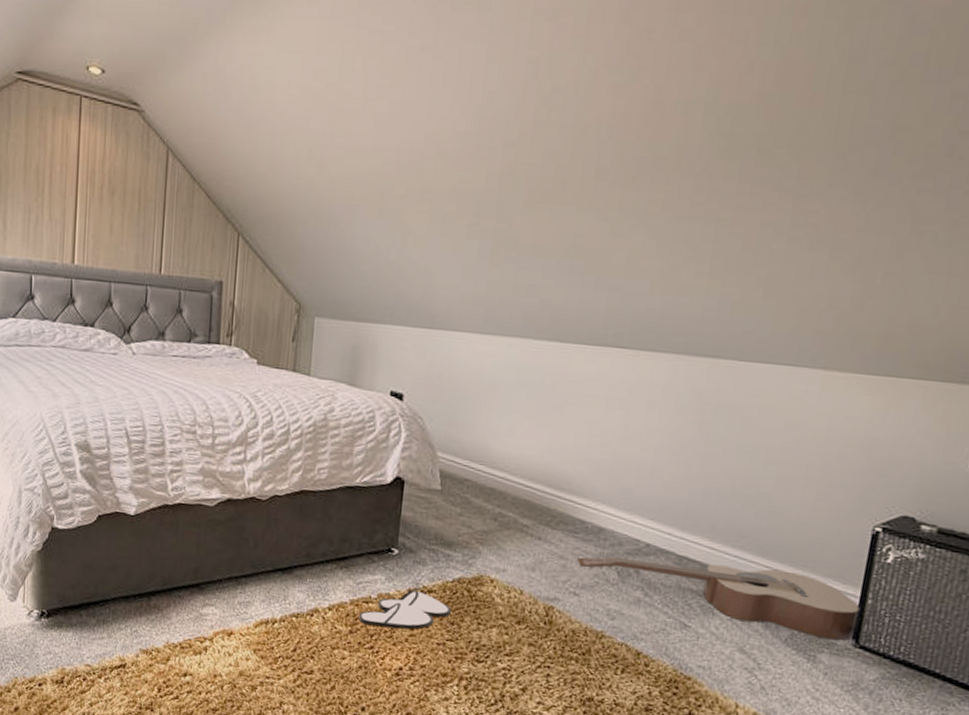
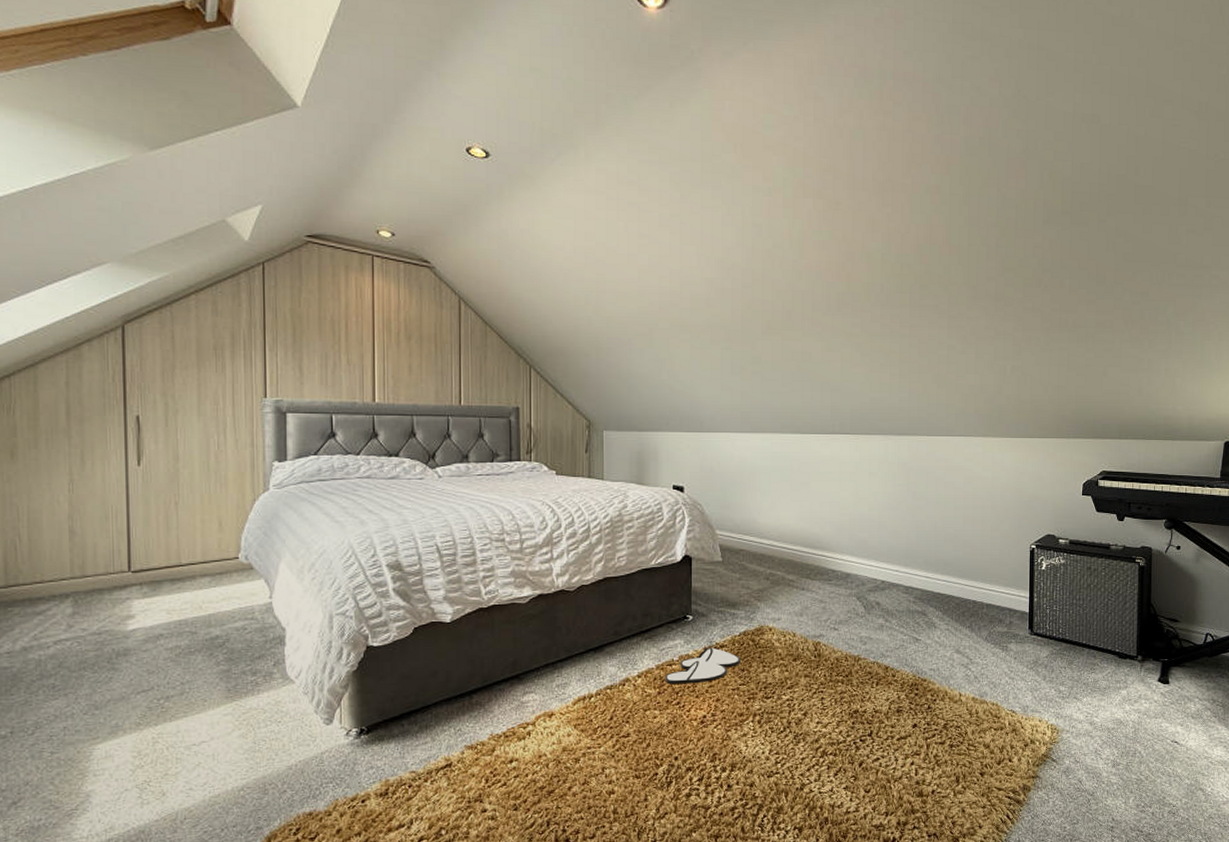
acoustic guitar: present [576,556,860,641] -> none [832,586,1030,633]

